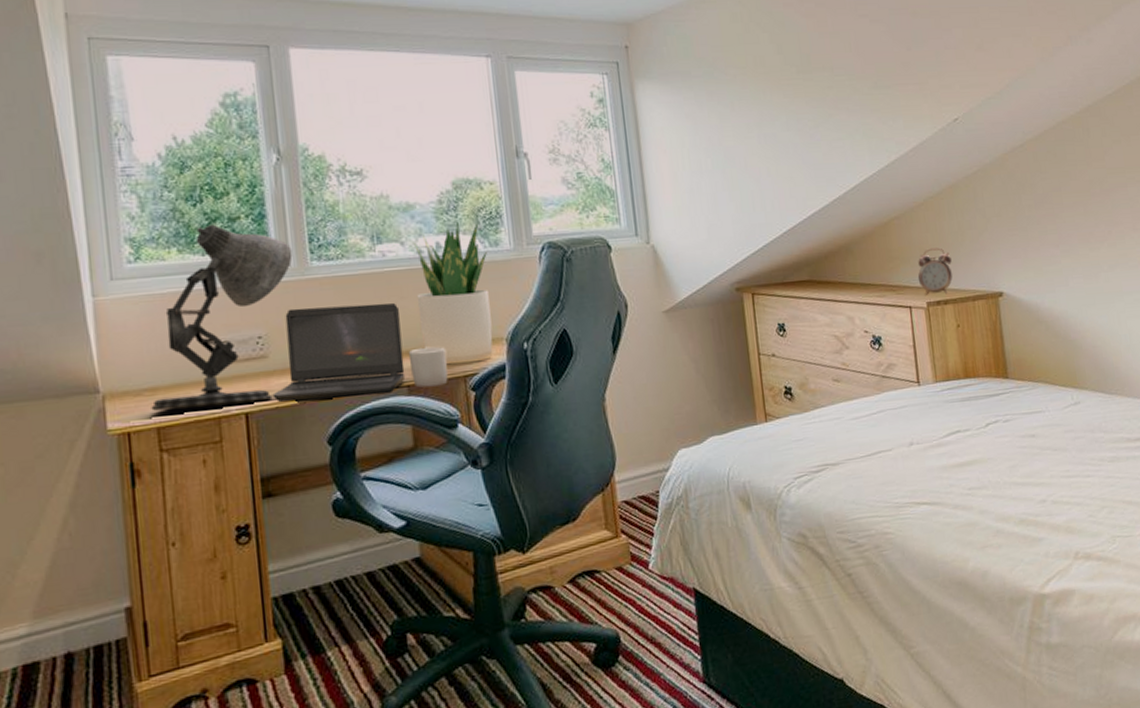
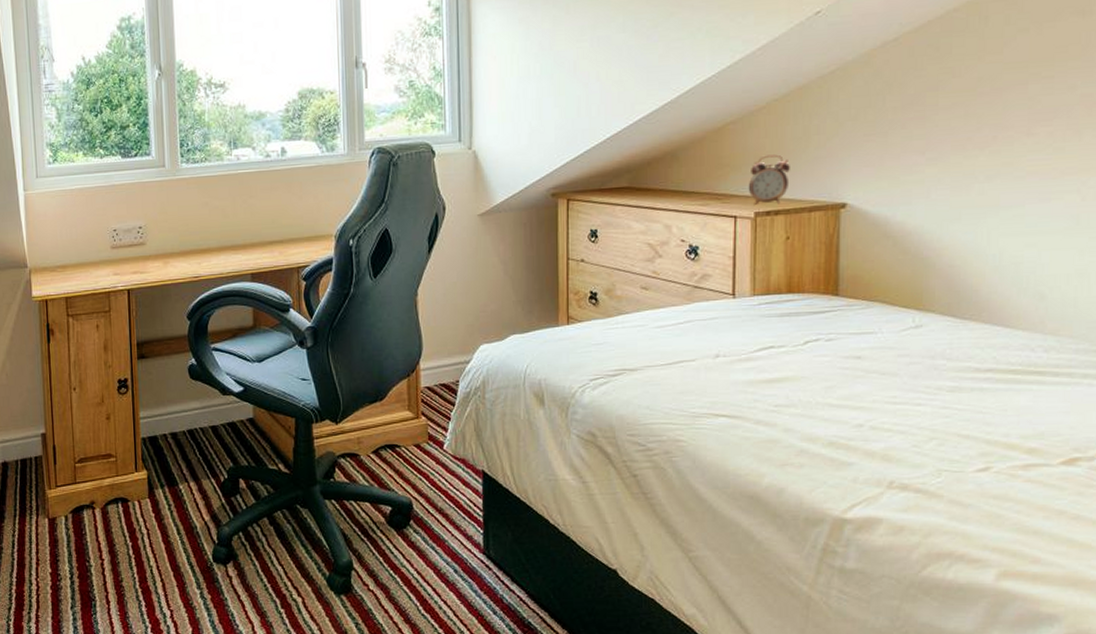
desk lamp: present [151,224,293,411] -> none [62,131,167,284]
laptop computer: present [272,303,406,403] -> none [148,201,250,283]
mug: present [408,346,448,388] -> none [253,240,285,276]
planter: present [412,221,493,365] -> none [262,128,324,257]

